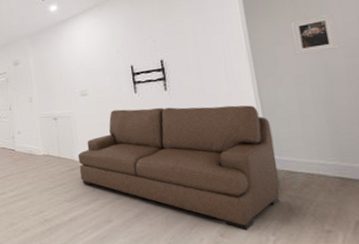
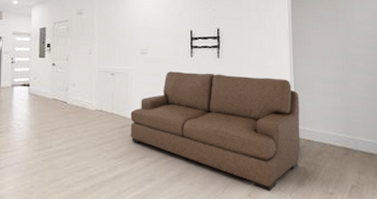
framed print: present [290,13,339,55] -> none [324,7,356,39]

